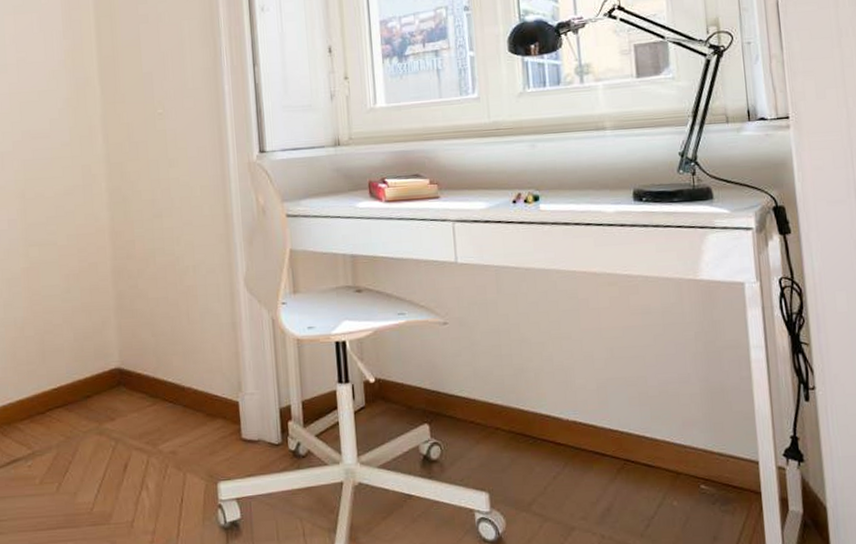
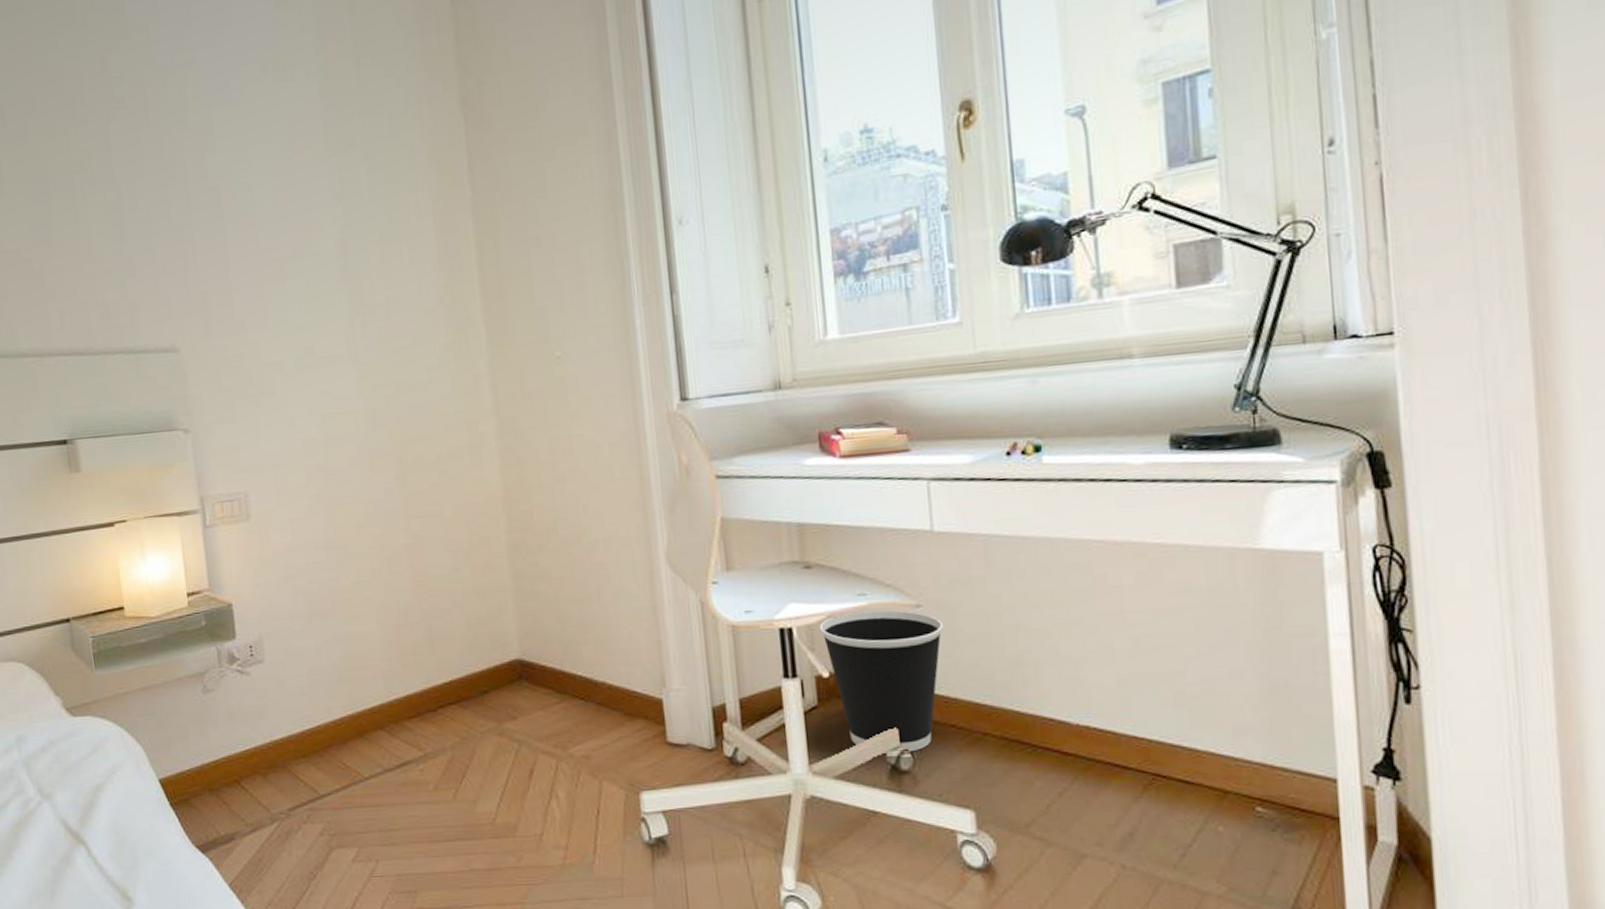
wastebasket: none [367,326,466,445] -> present [819,610,945,753]

